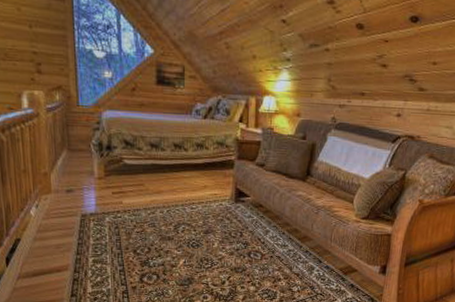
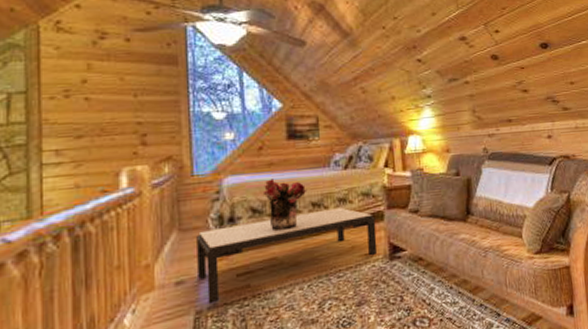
coffee table: none [82,151,226,211] -> present [196,207,378,304]
bouquet: none [134,118,171,163] -> present [262,178,307,230]

